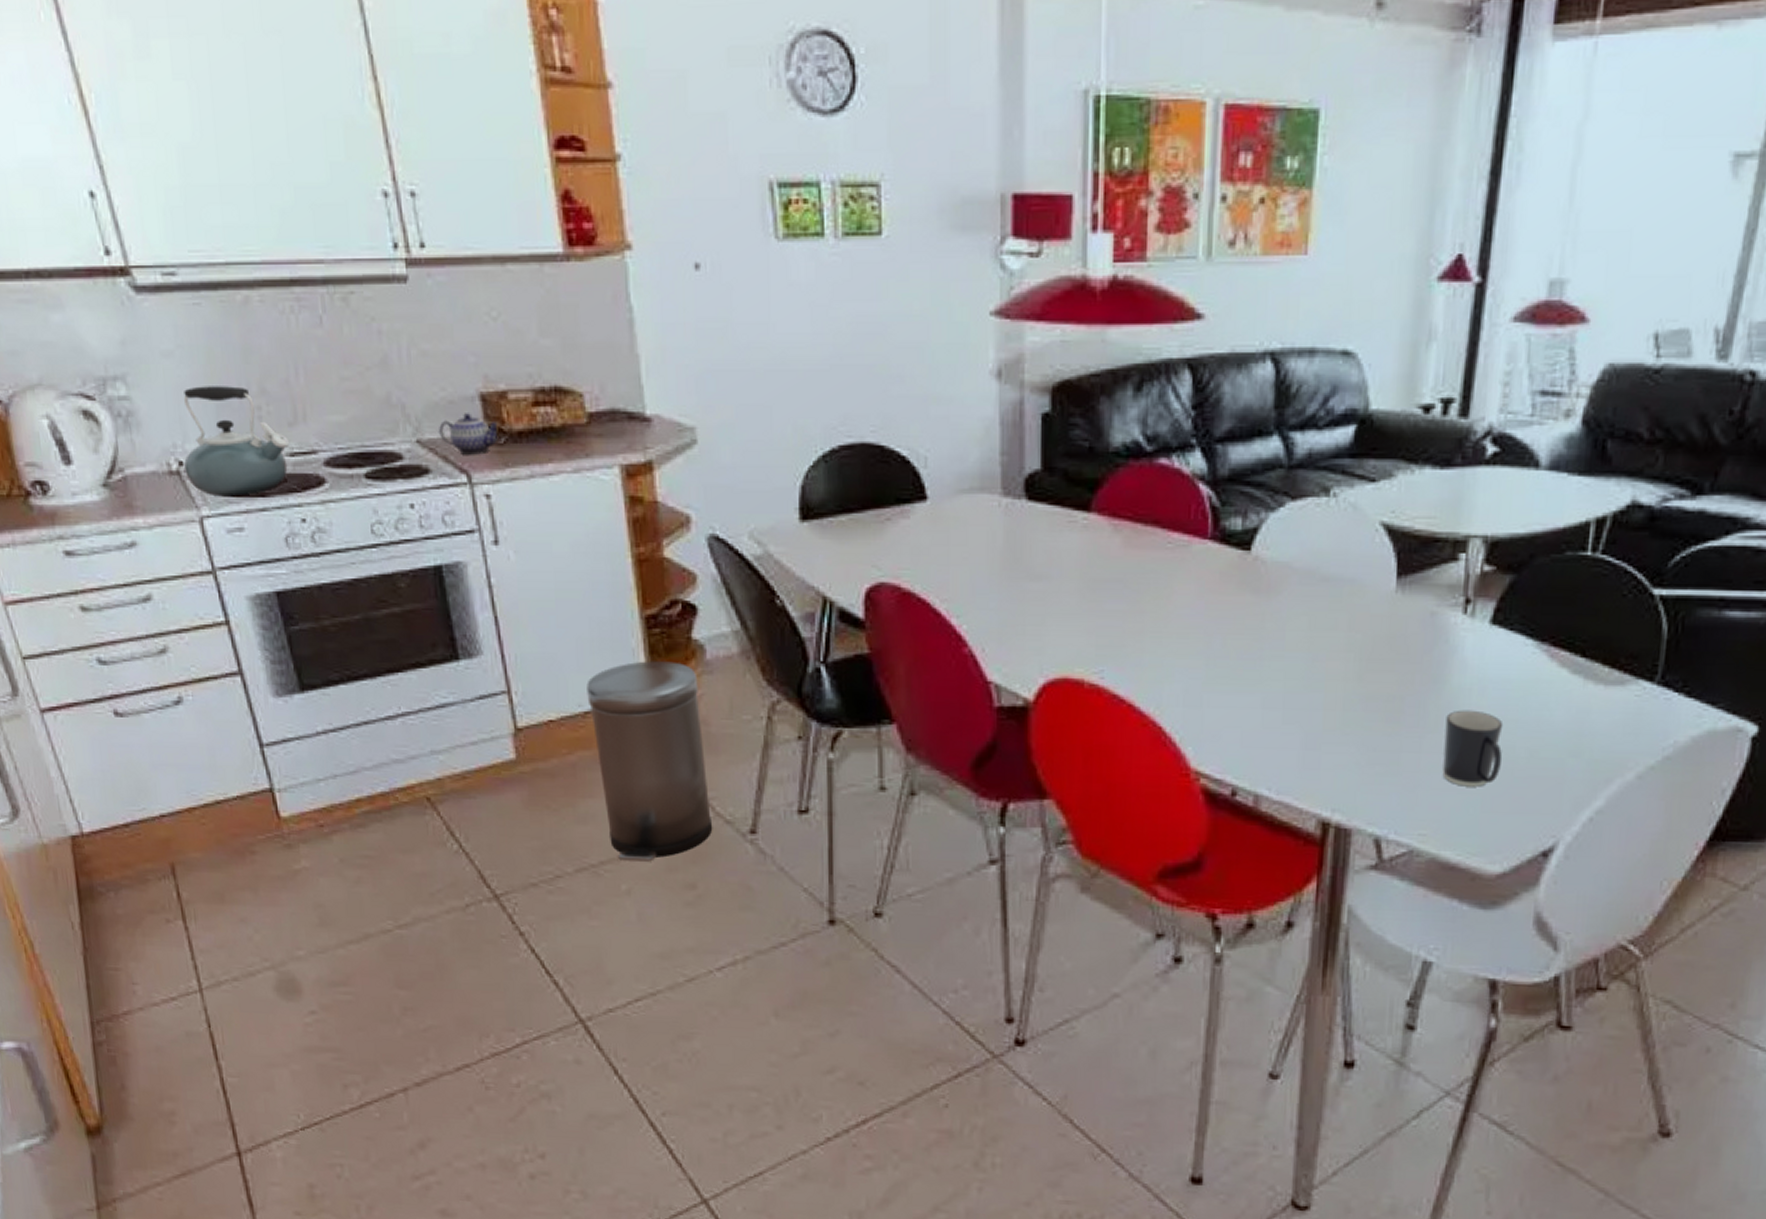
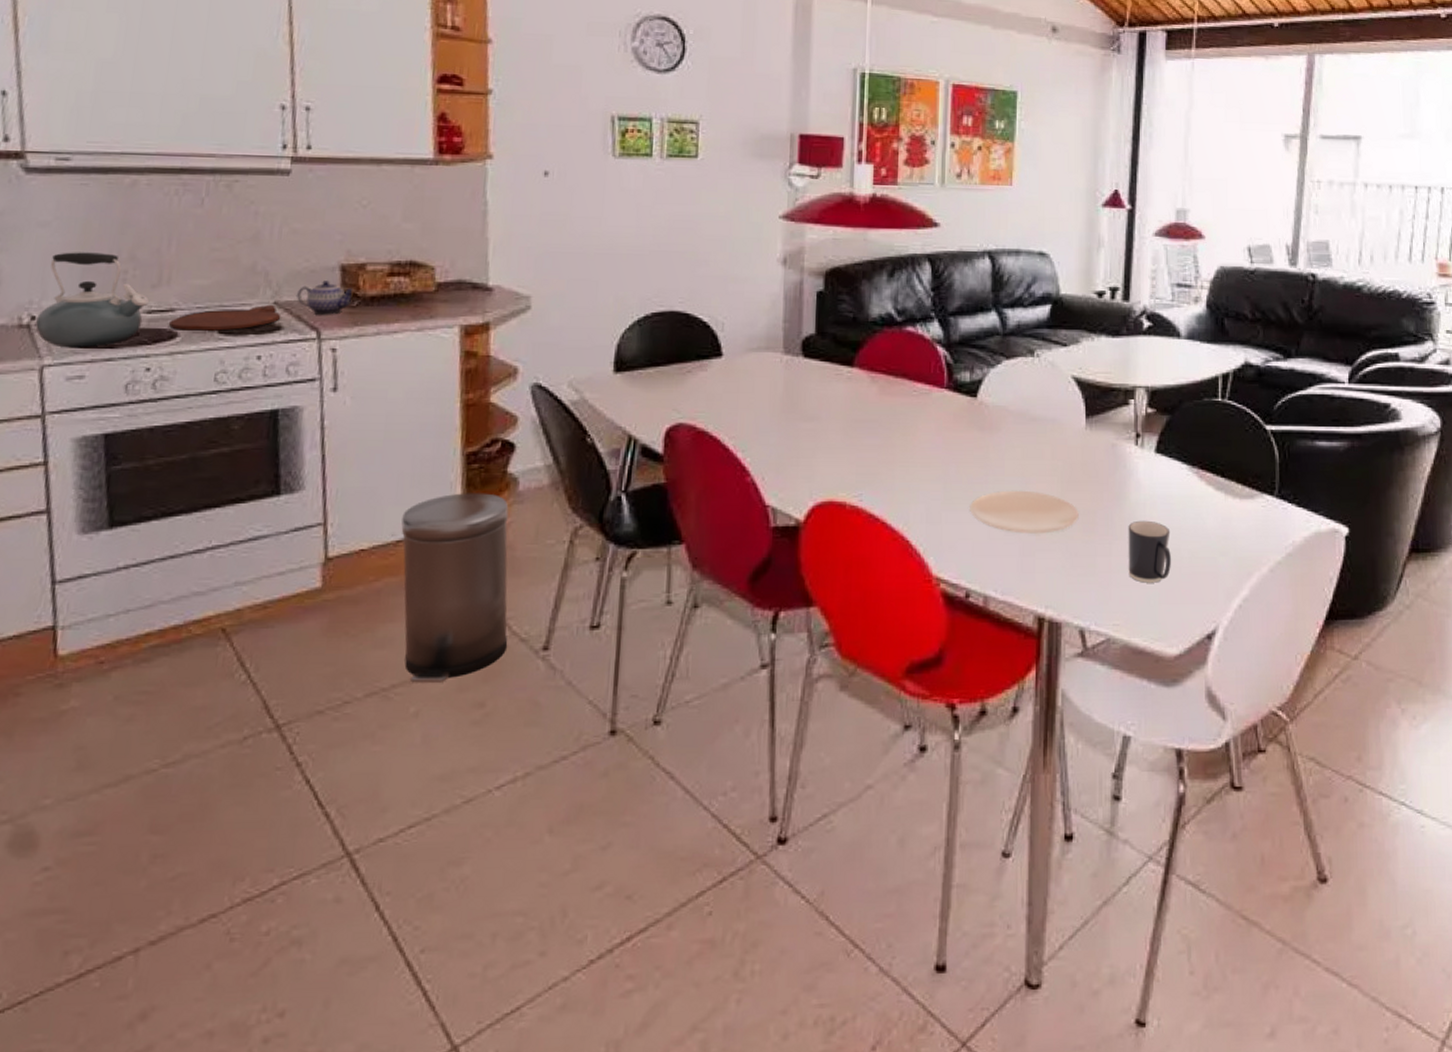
cutting board: none [315,443,427,476] -> present [169,304,281,331]
plate: none [1239,668,1381,723] -> present [970,490,1079,534]

